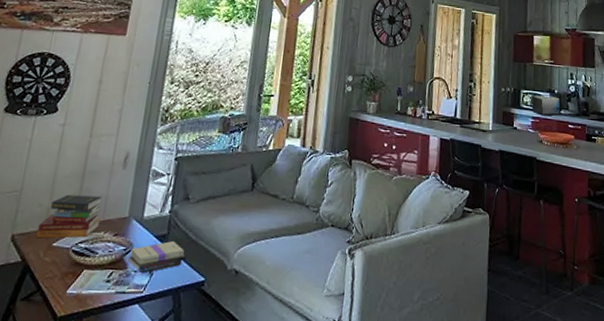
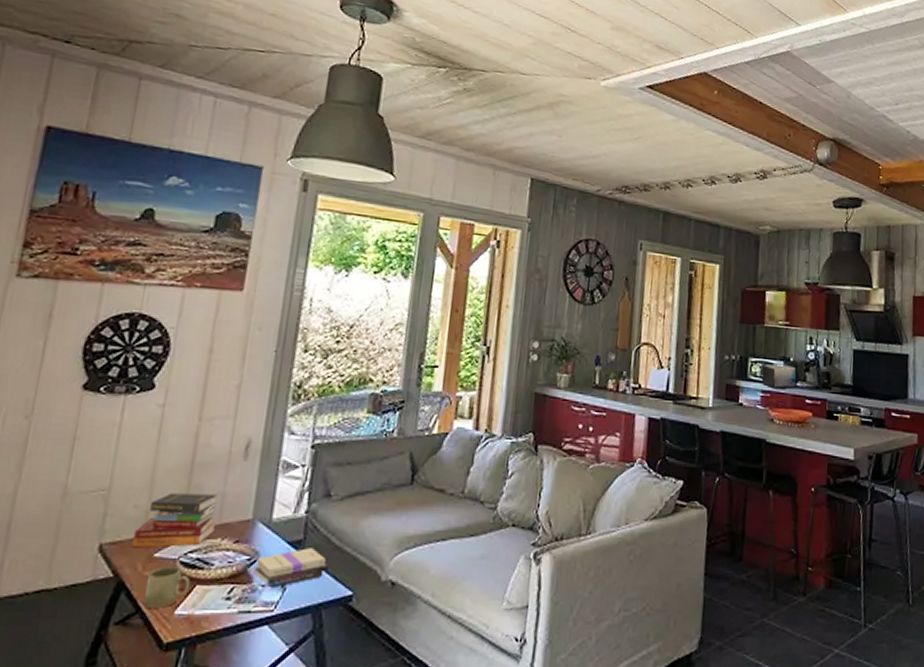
mug: none [43,254,80,288] -> present [143,567,191,608]

